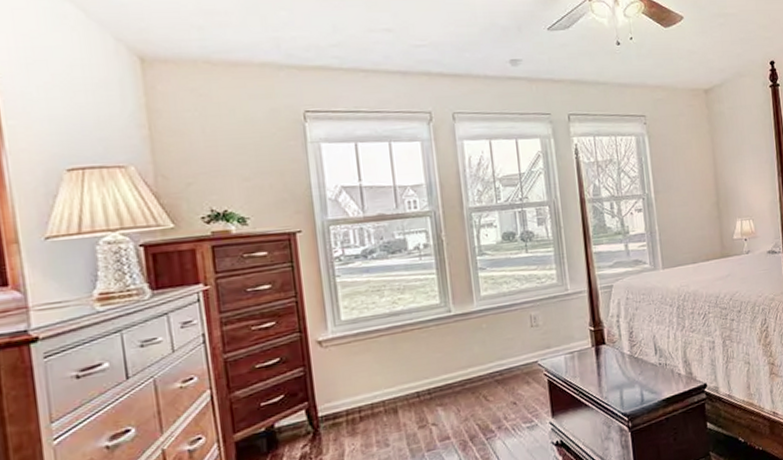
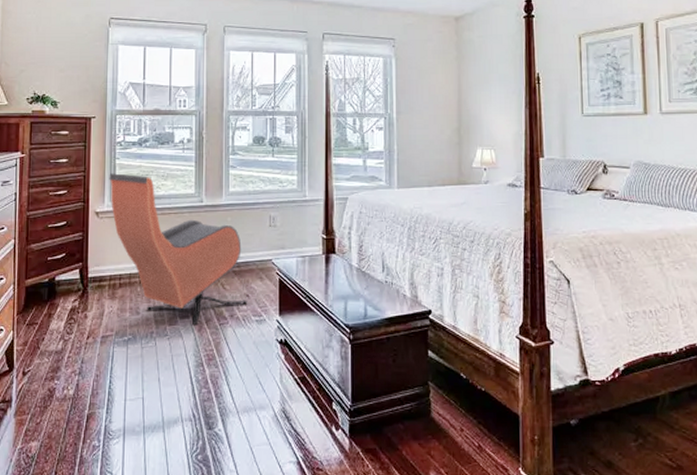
armchair: none [329,291,516,446] -> present [109,173,248,326]

